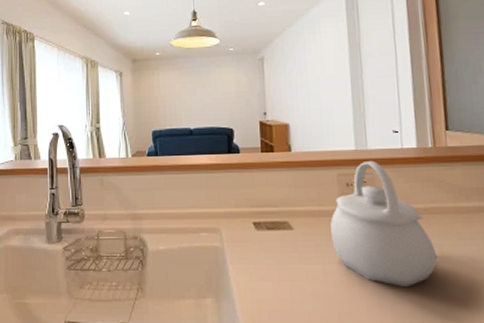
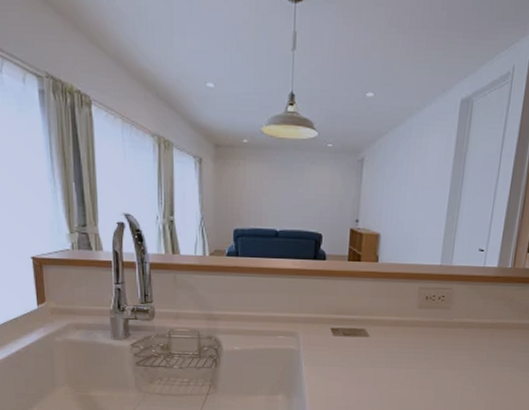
teapot: present [330,160,438,288] -> none [403,276,493,390]

